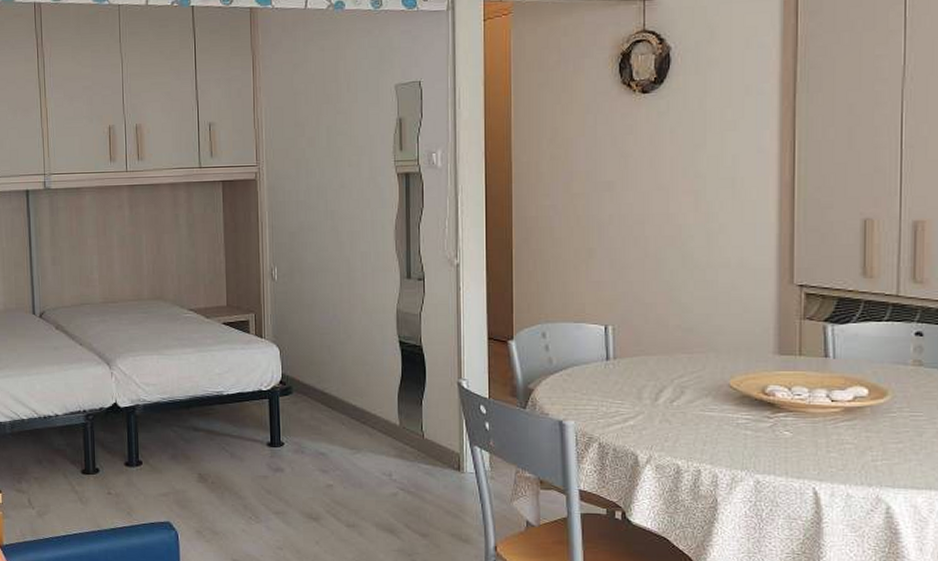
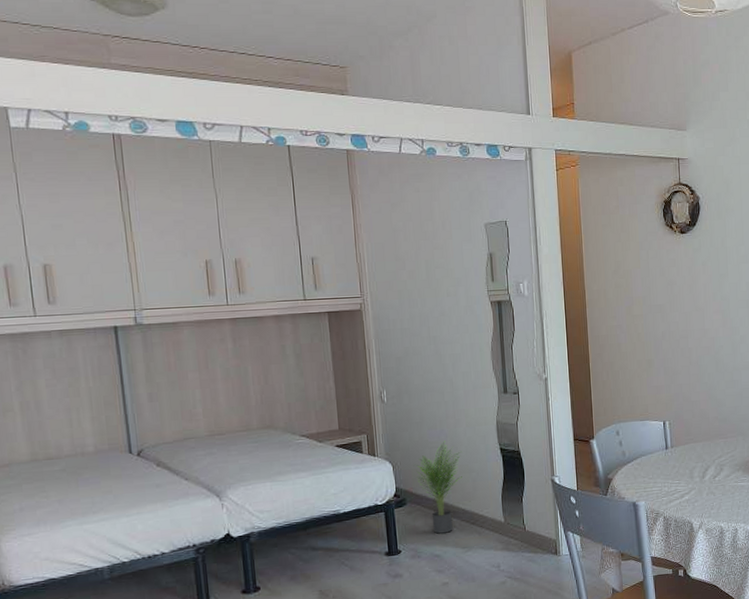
potted plant: none [304,327,355,430] -> present [416,441,462,534]

